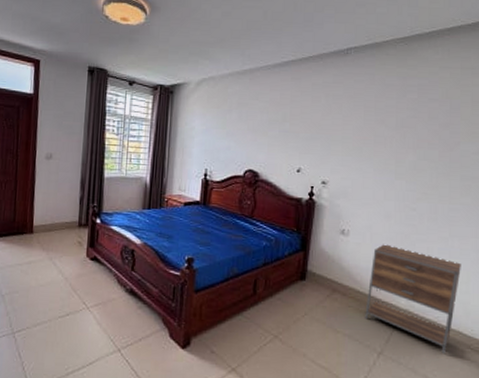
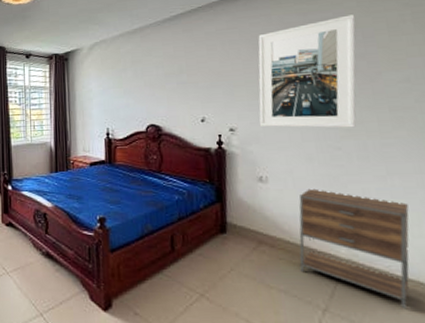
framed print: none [349,85,447,192] -> present [258,14,356,128]

